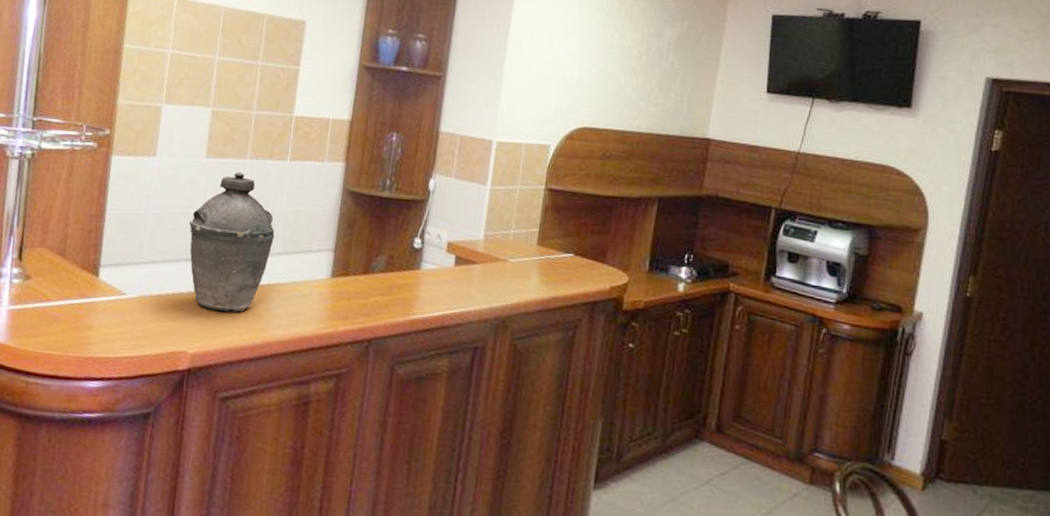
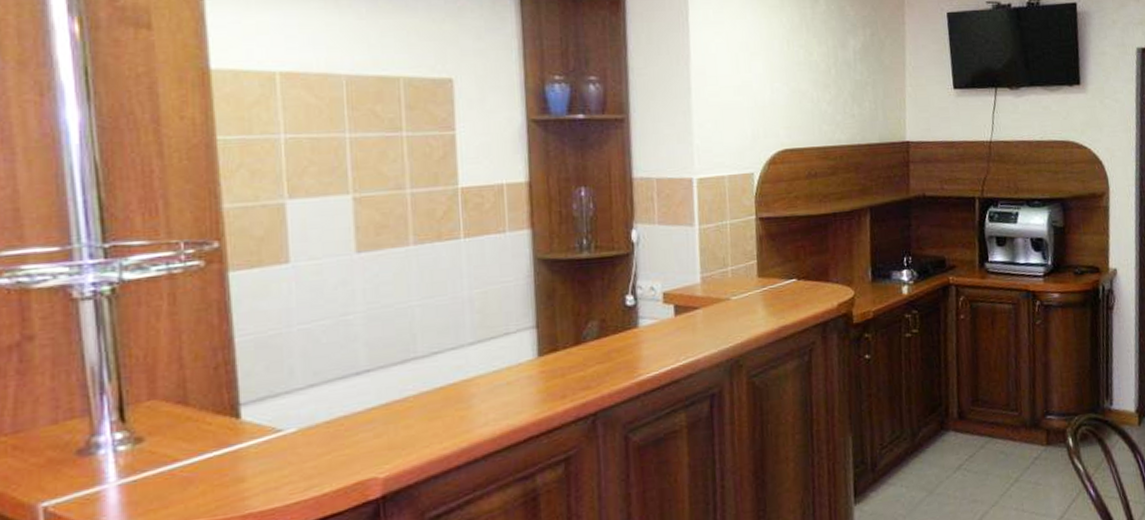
kettle: present [189,171,275,313] -> none [350,261,462,424]

